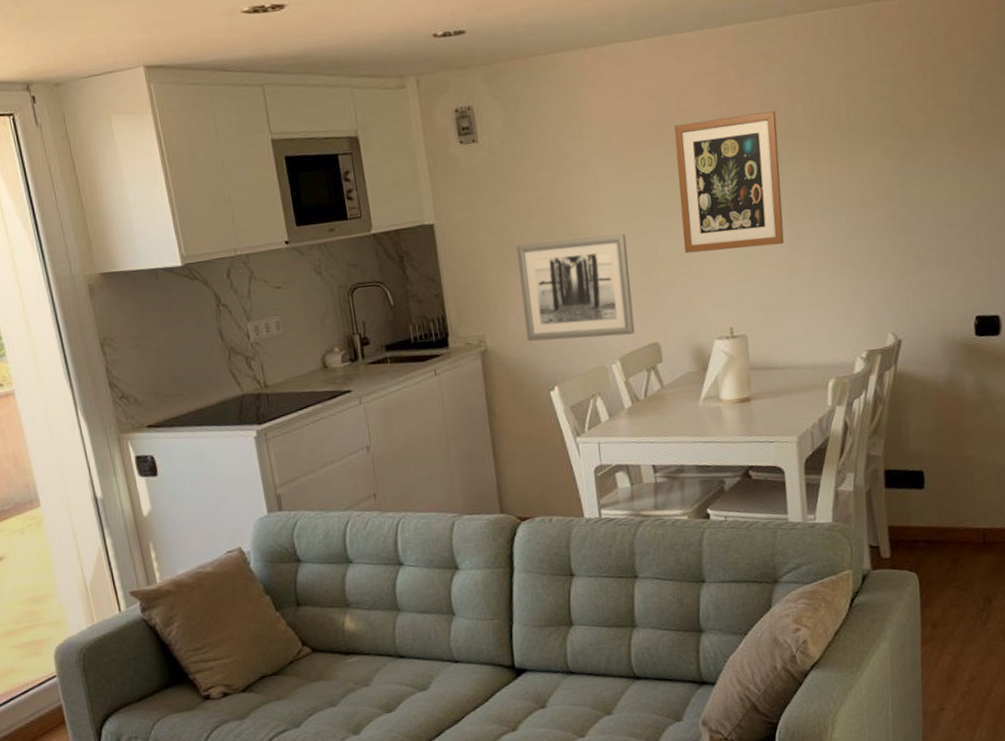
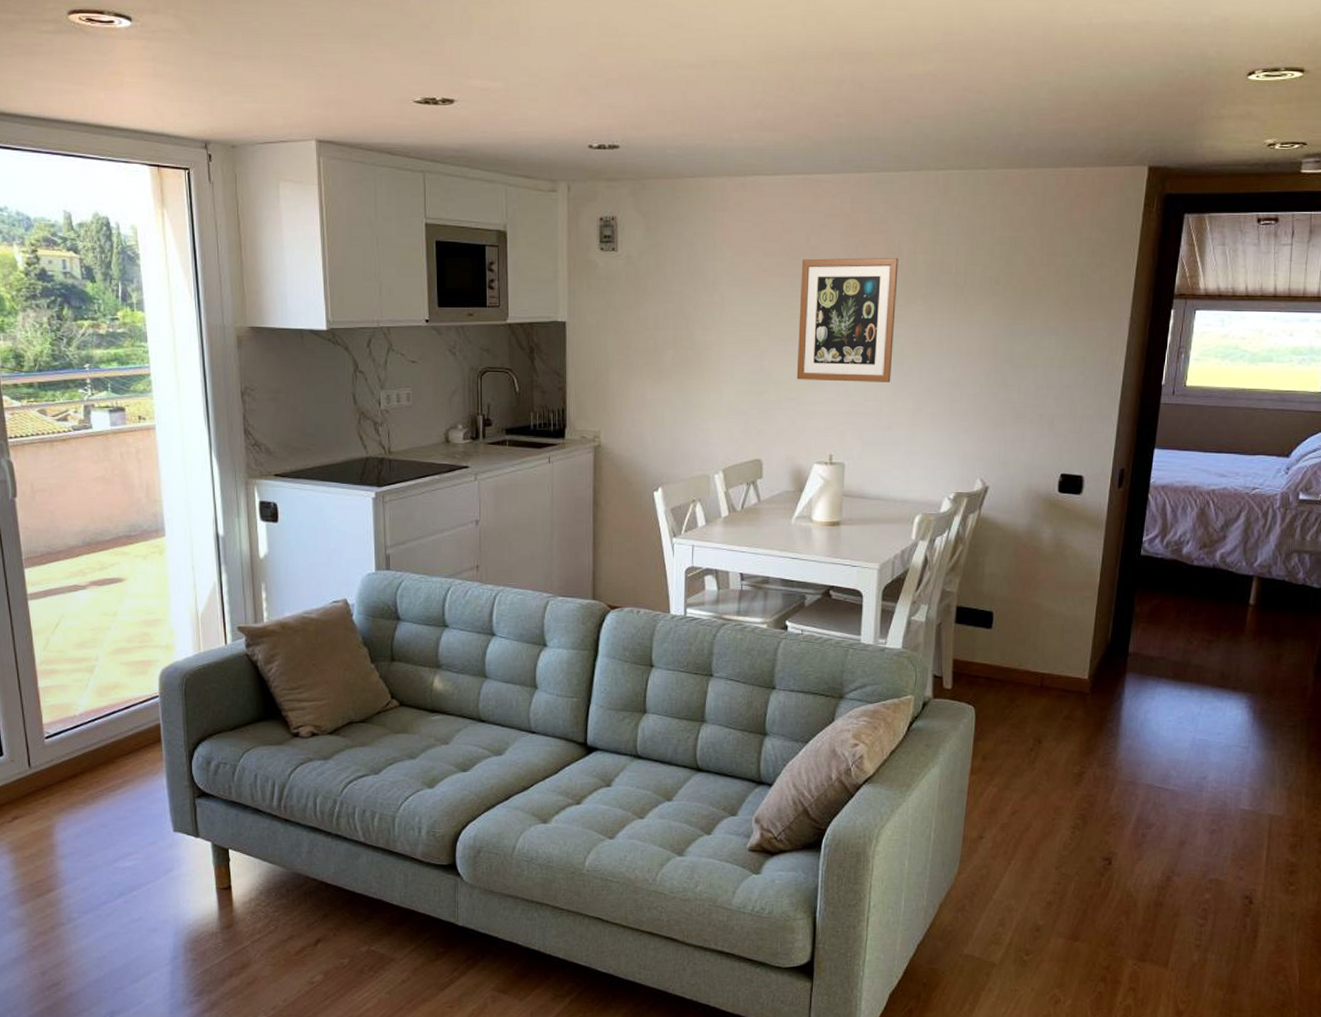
wall art: present [516,233,635,342] -> none [639,352,744,448]

